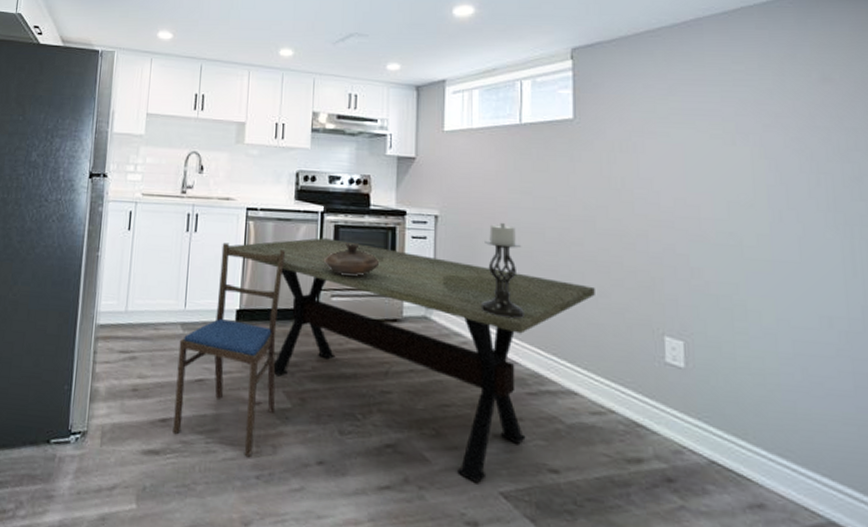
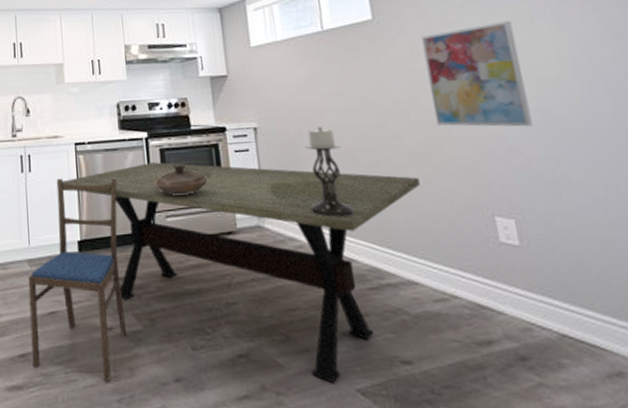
wall art: none [619,138,718,250] -> present [420,21,533,127]

